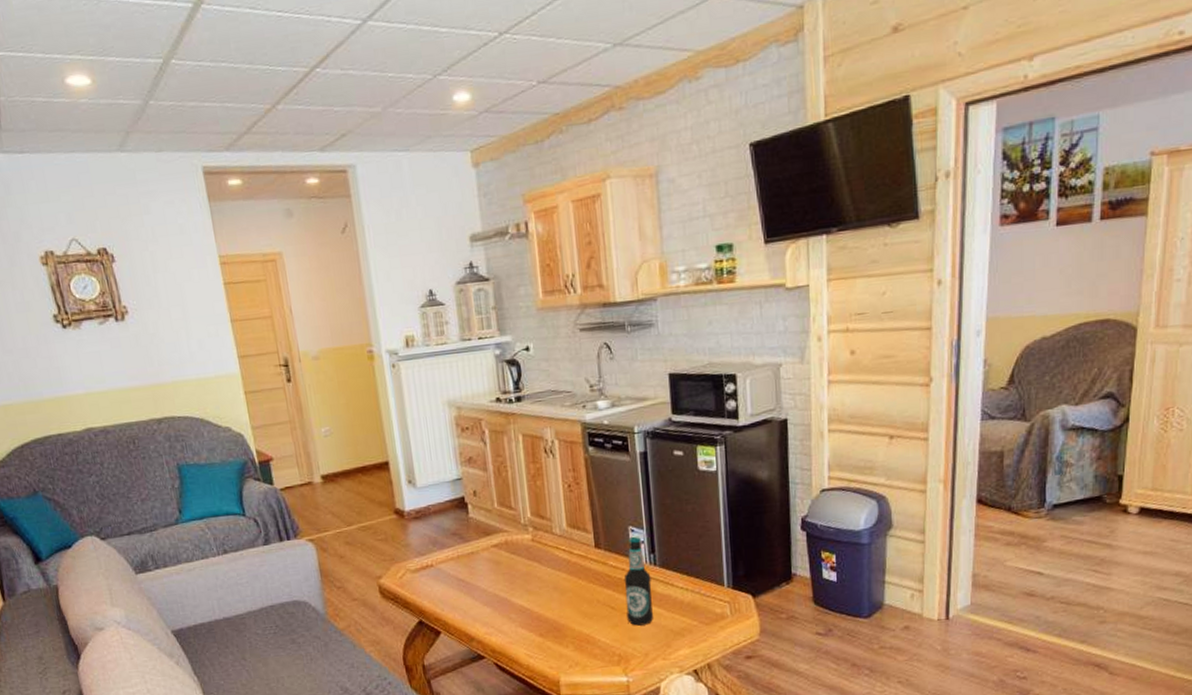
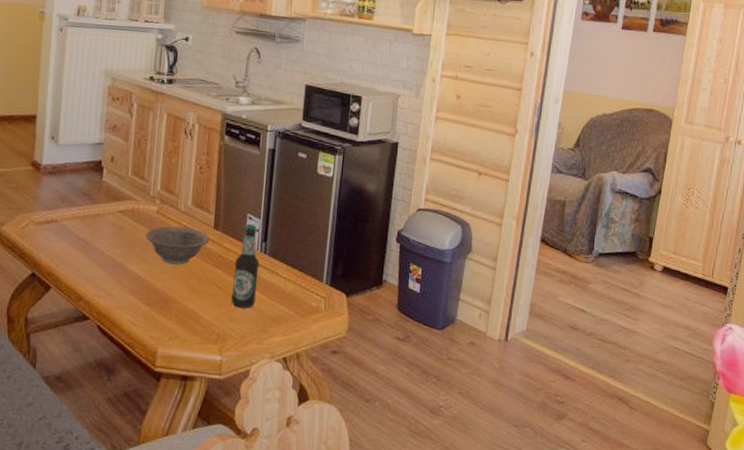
decorative bowl: none [525,550,593,592] -> present [146,226,210,265]

